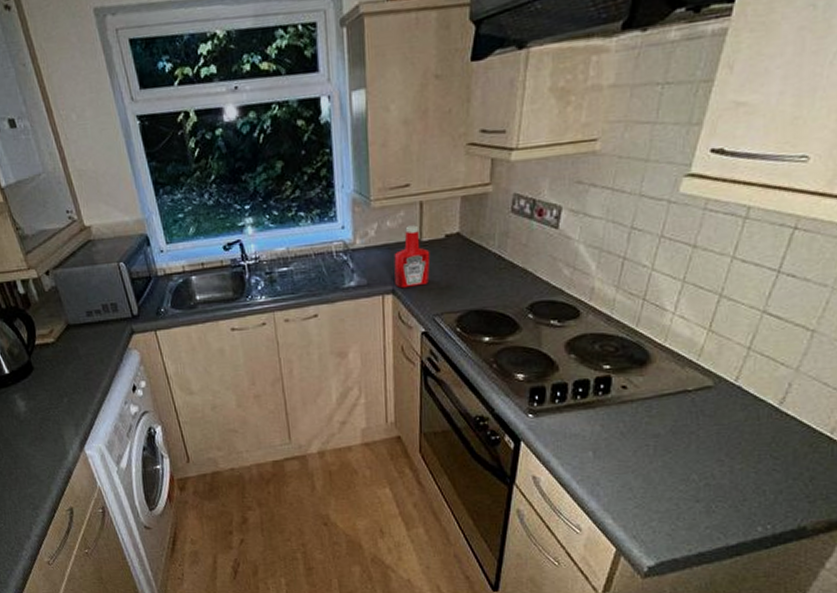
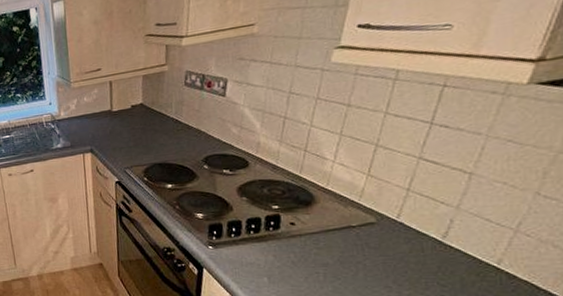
ketchup bottle: present [394,225,431,289] -> none [91,99,121,148]

